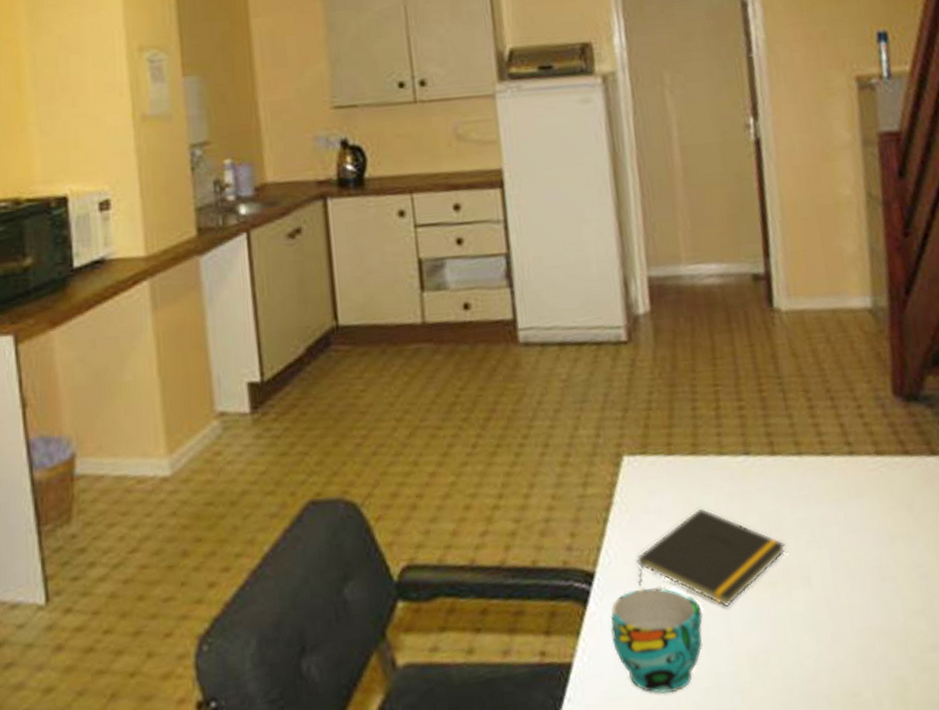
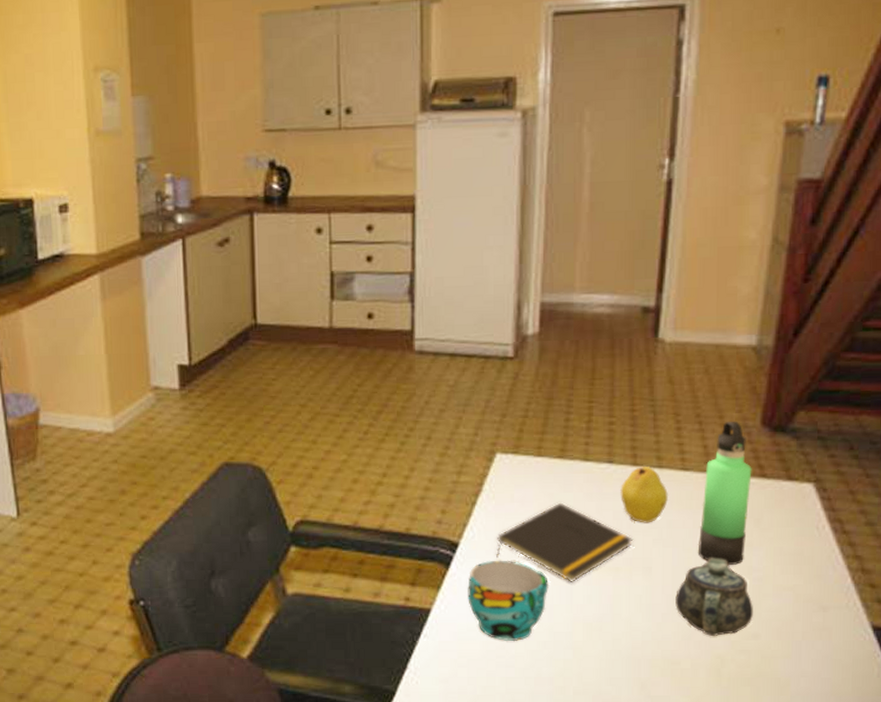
fruit: none [762,454,814,523] -> present [620,467,668,523]
teapot: none [841,556,928,655] -> present [675,558,753,637]
thermos bottle: none [846,393,905,563] -> present [699,422,752,565]

